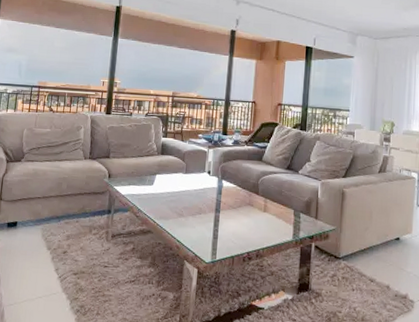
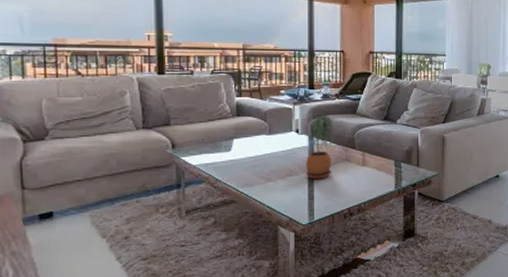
potted plant: none [212,159,241,220] -> present [305,114,334,179]

